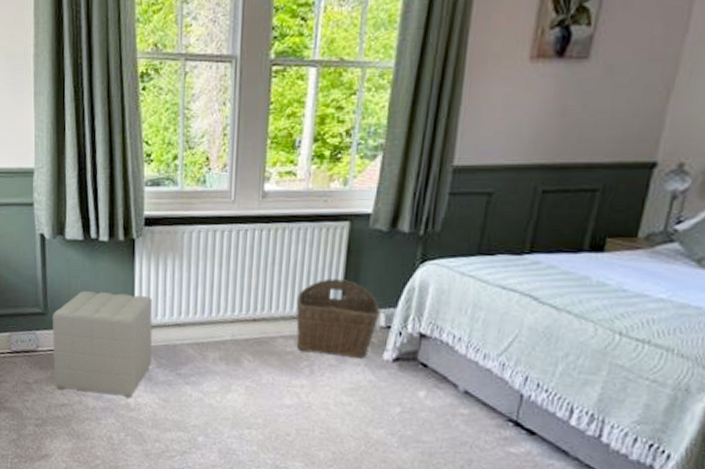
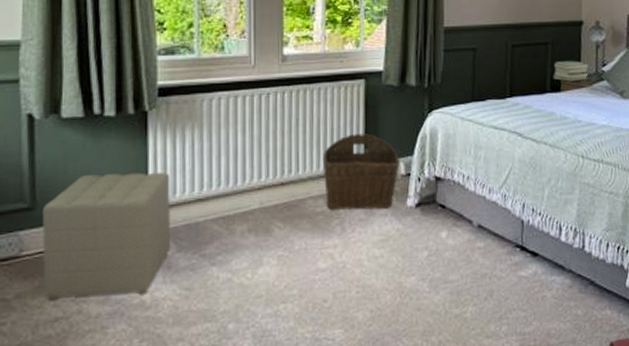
books: none [596,213,655,241] -> present [553,60,589,82]

